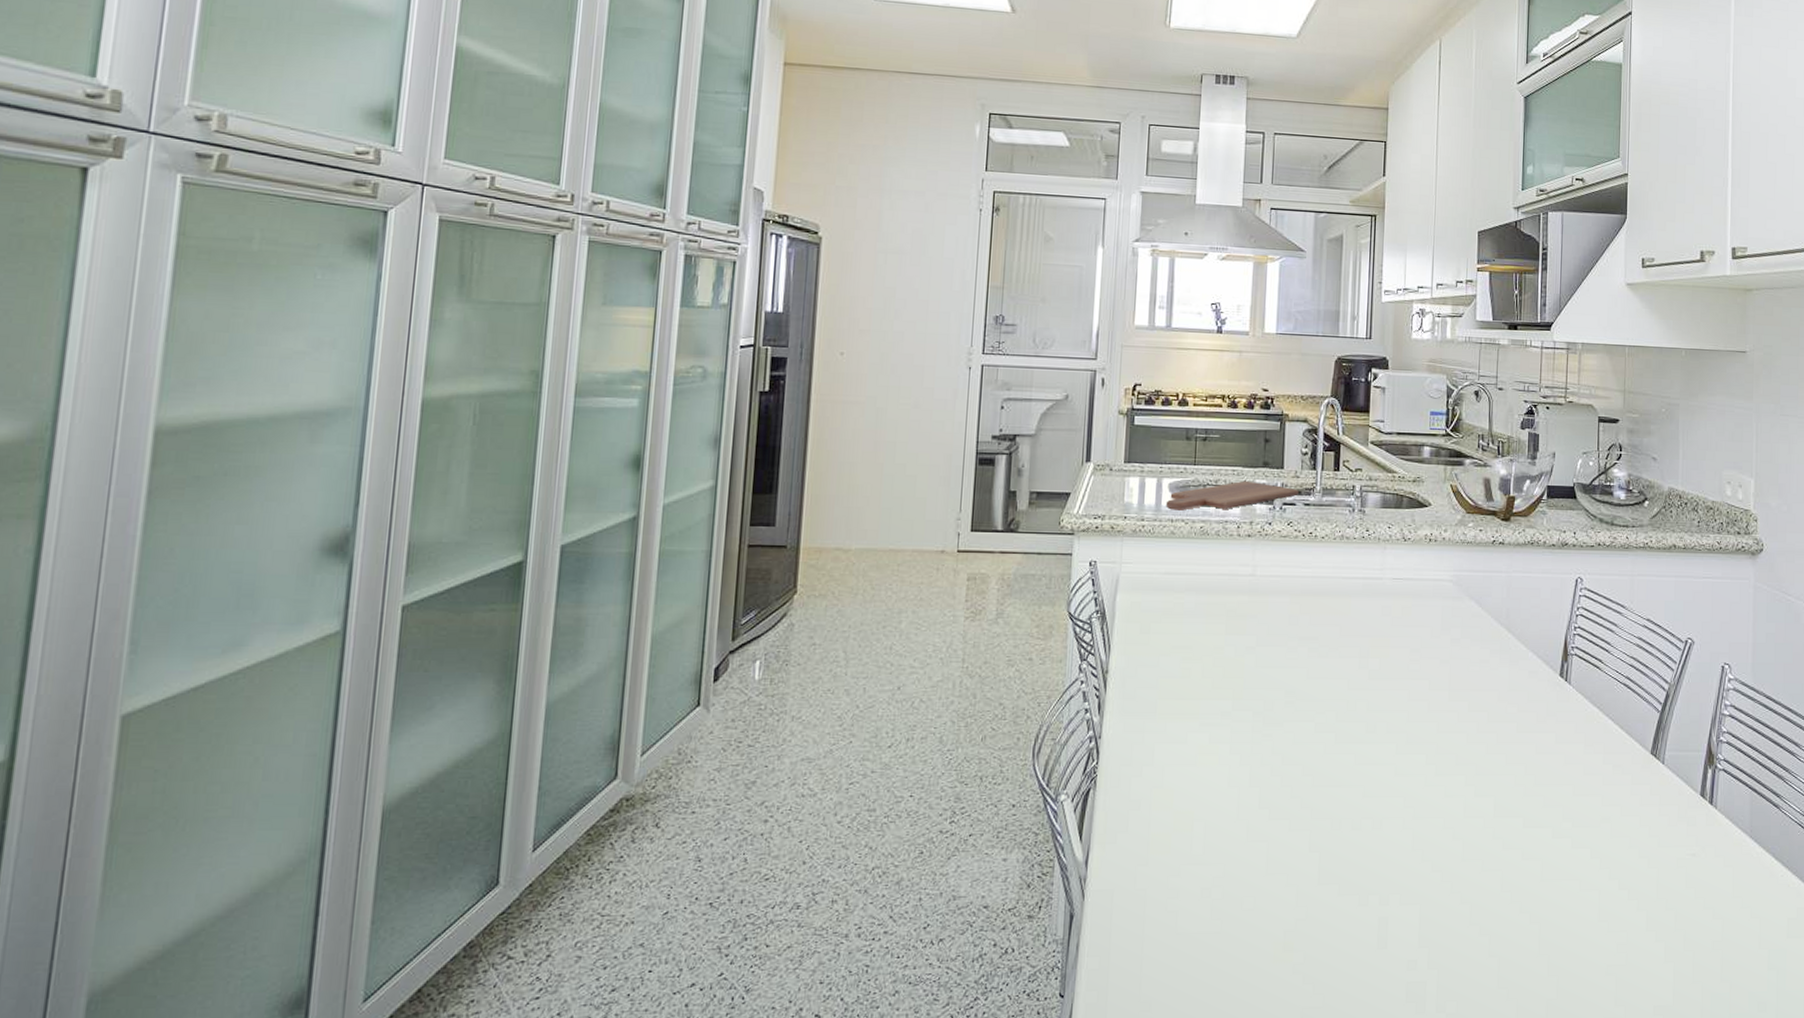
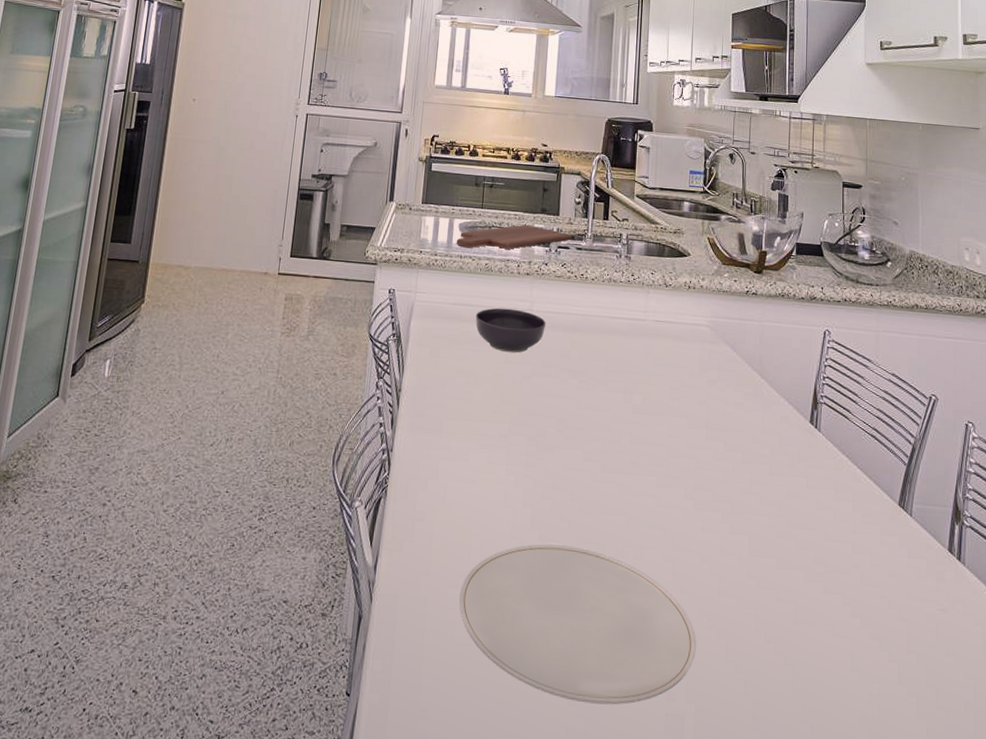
plate: none [1182,823,1439,980] -> present [459,544,696,705]
bowl: none [1190,574,1272,623] -> present [475,308,547,353]

